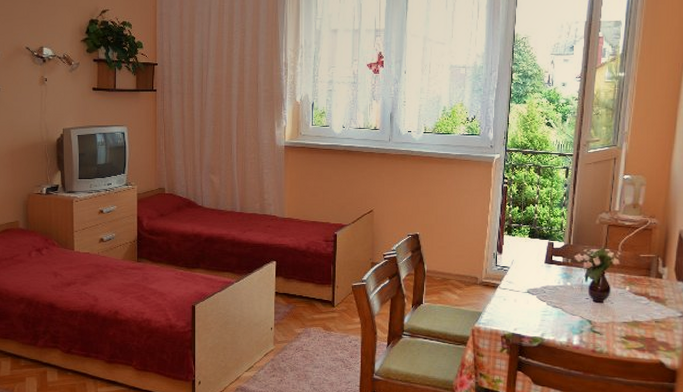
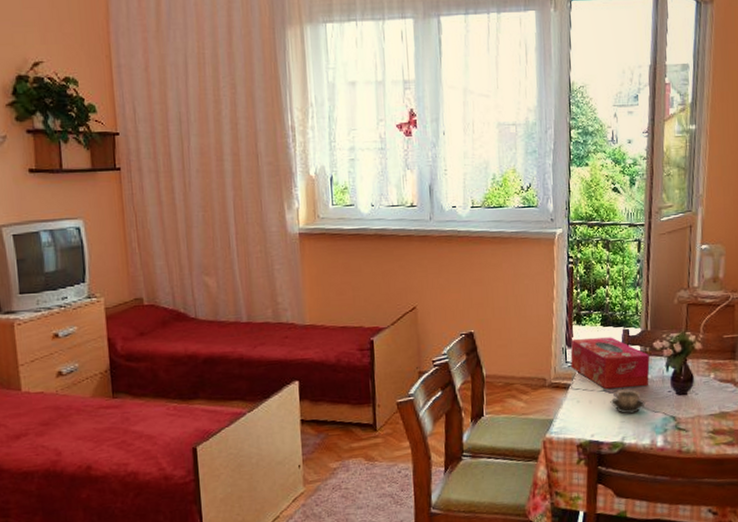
tissue box: none [500,247,570,292] -> present [570,337,650,389]
cup: none [533,293,565,314] -> present [610,389,646,414]

